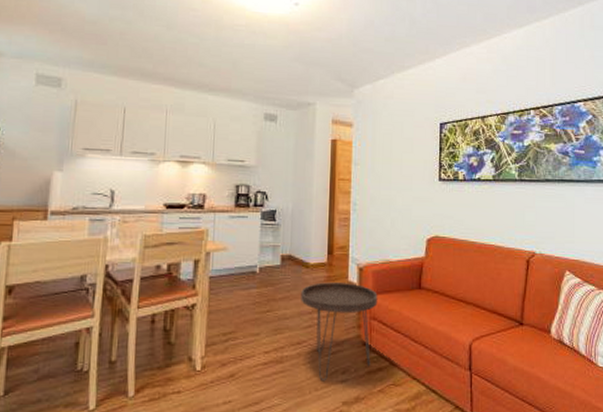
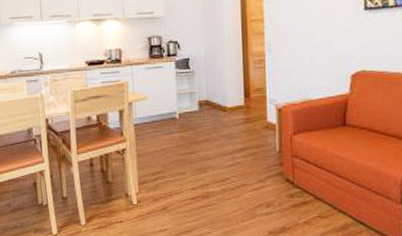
side table: present [301,282,378,382] -> none [221,123,299,214]

